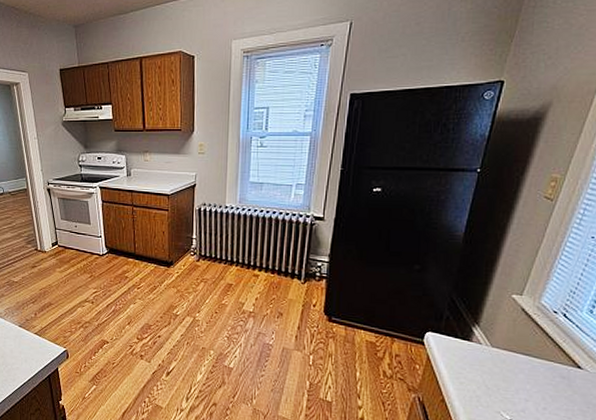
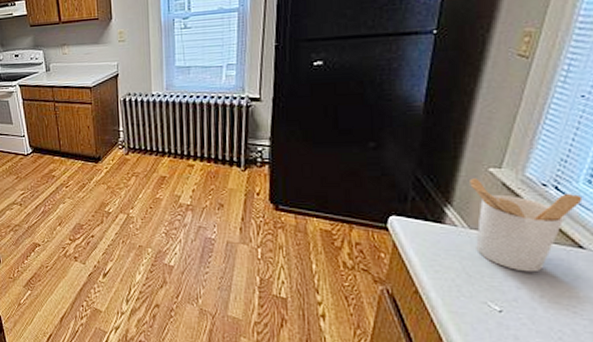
utensil holder: none [495,303,585,388] -> present [470,178,583,273]

